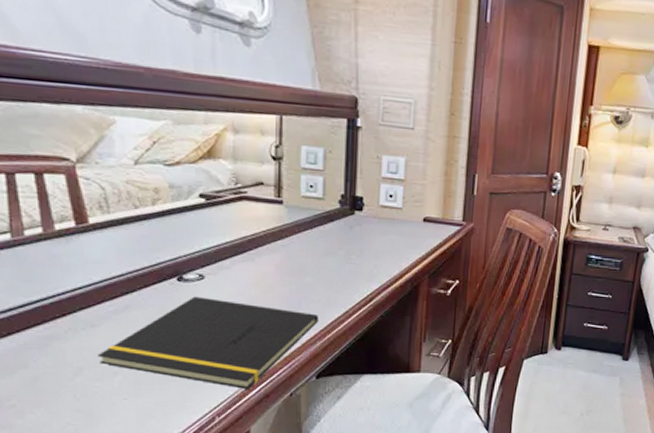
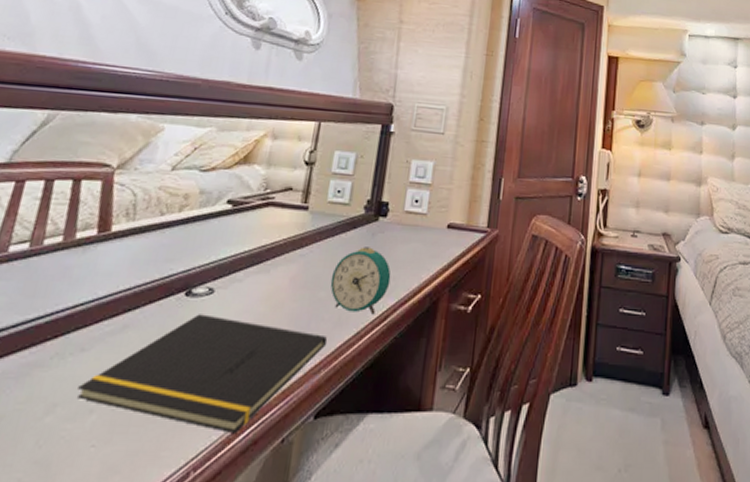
alarm clock: none [315,238,372,297] -> present [330,247,391,315]

